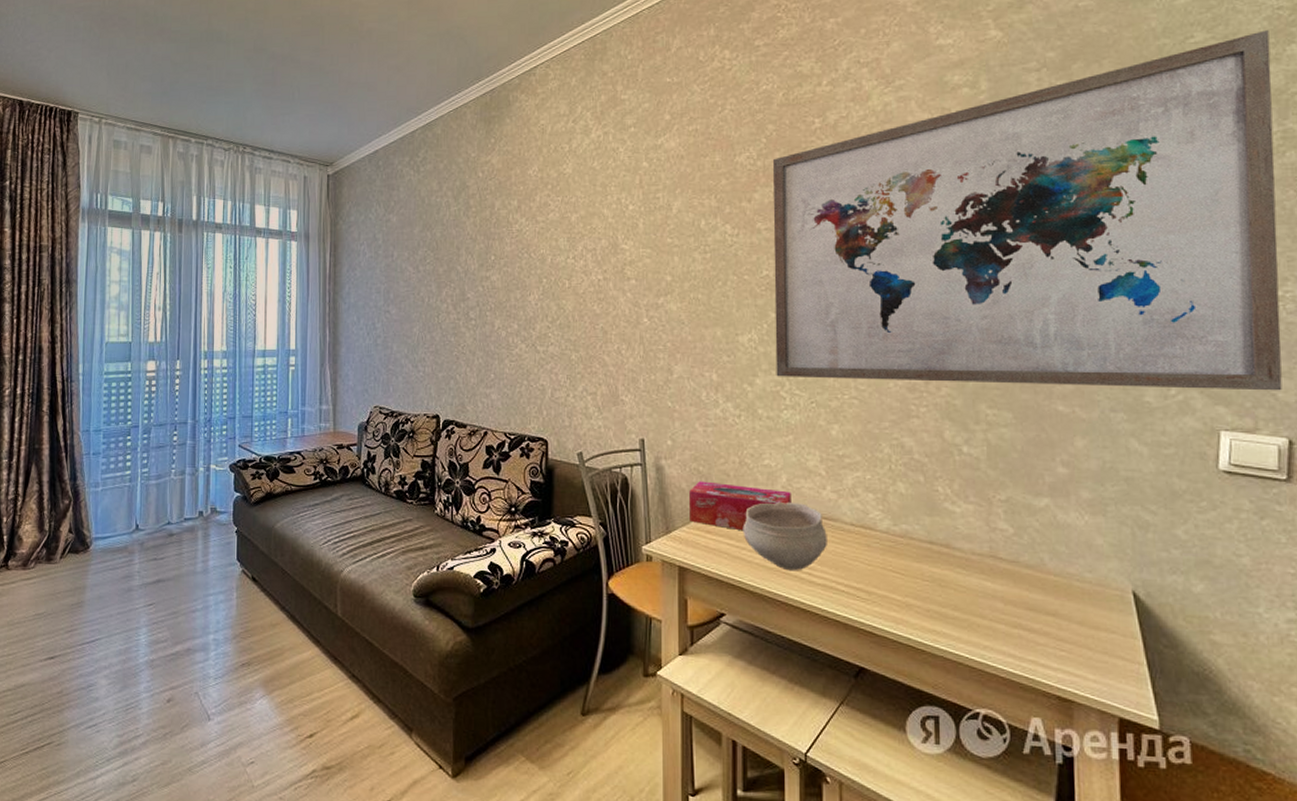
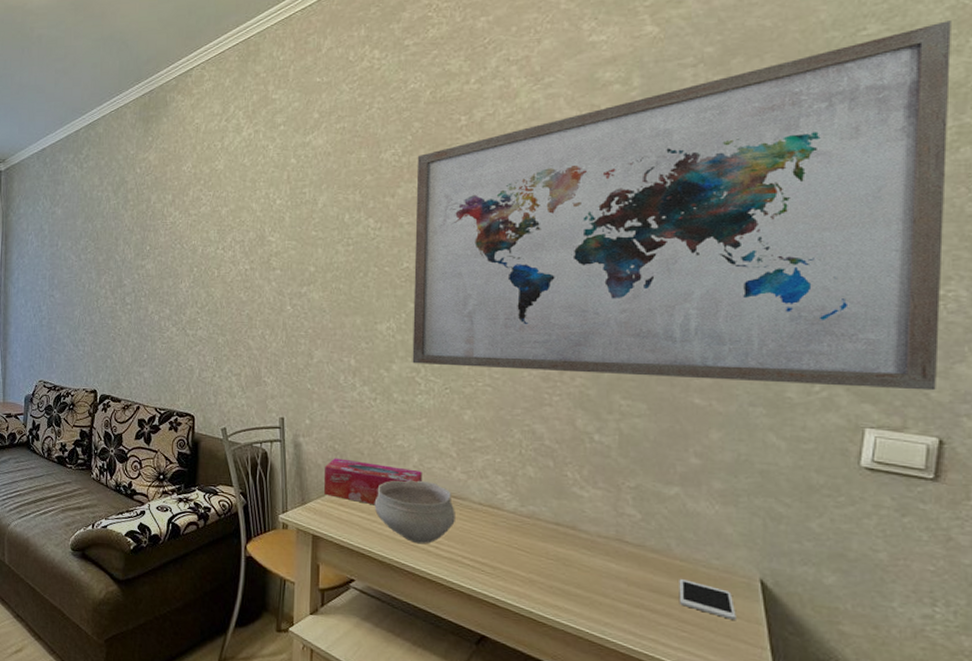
cell phone: none [1054,594,1112,635] -> present [679,578,736,620]

